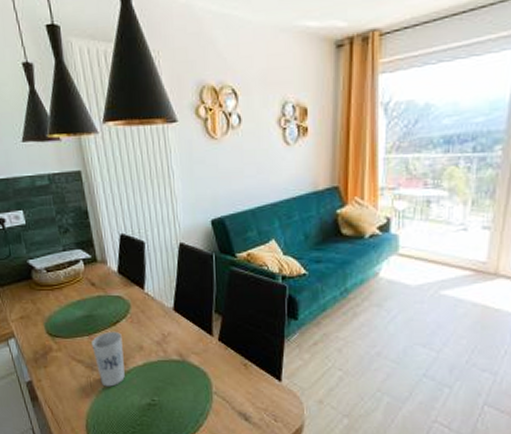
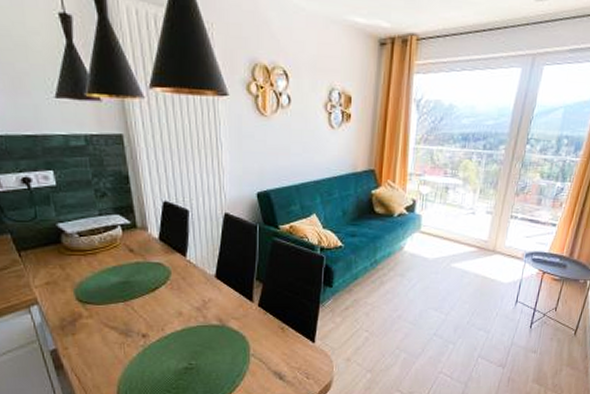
cup: present [92,331,125,387] -> none [127,297,162,353]

